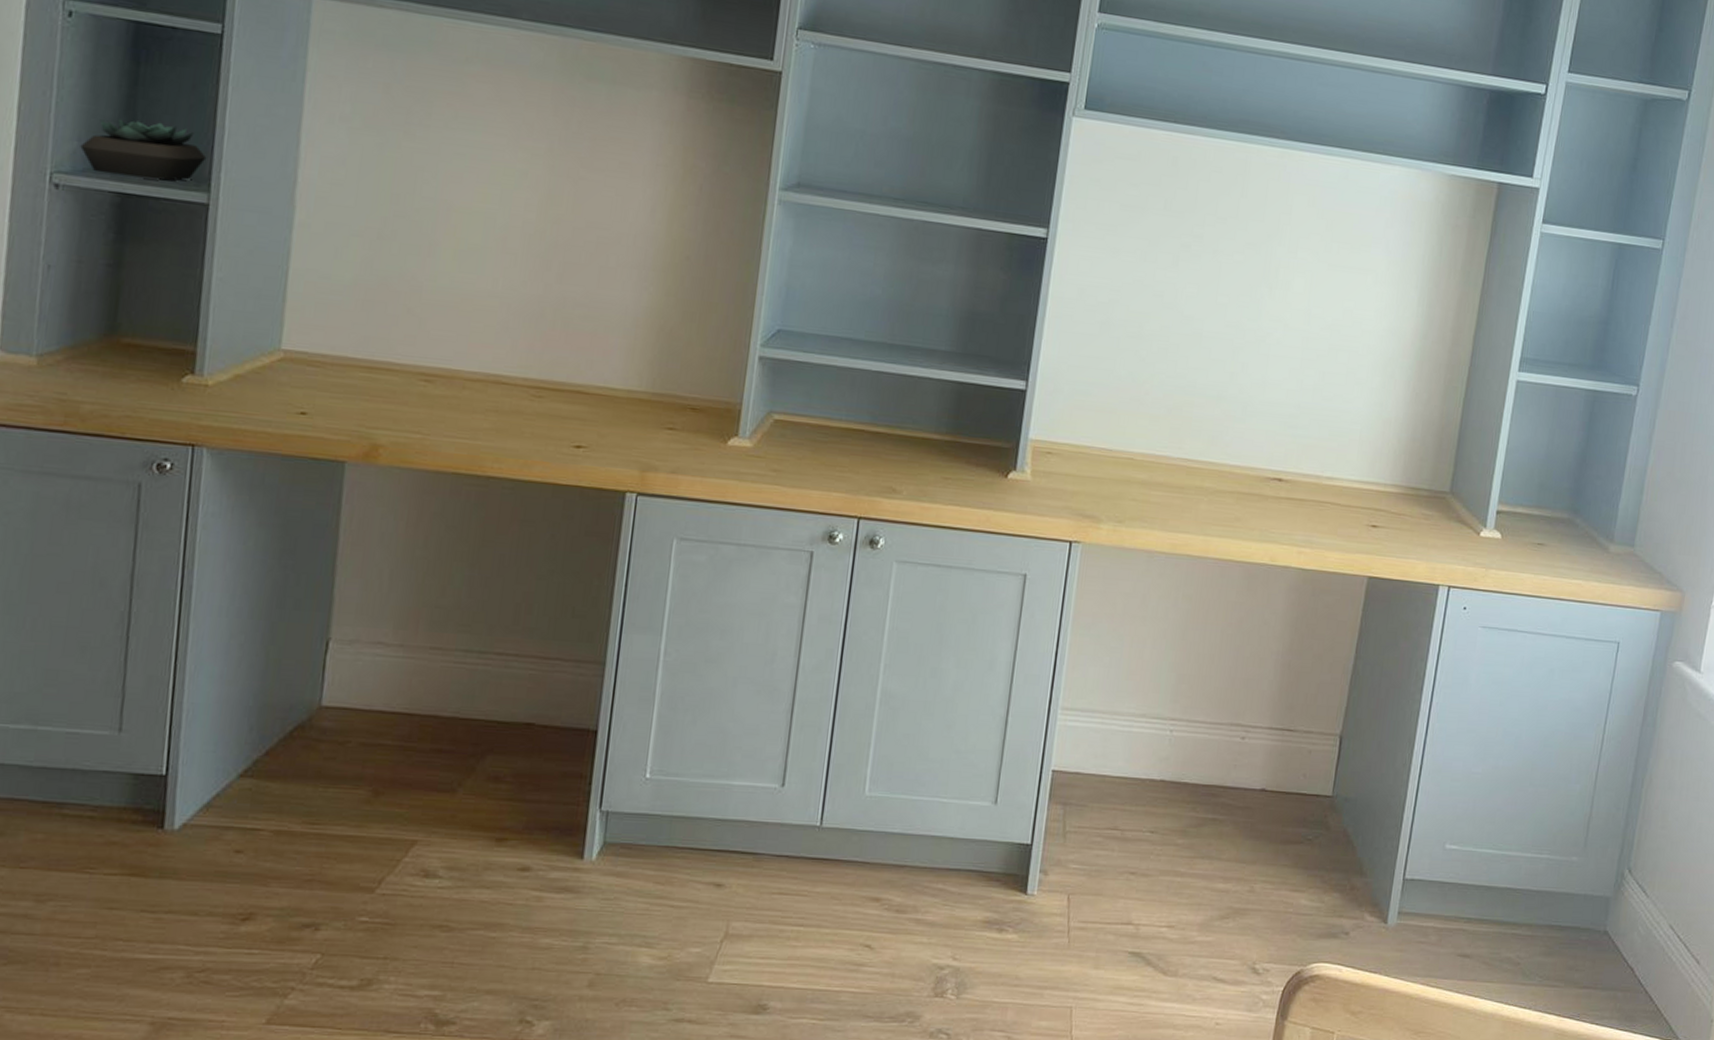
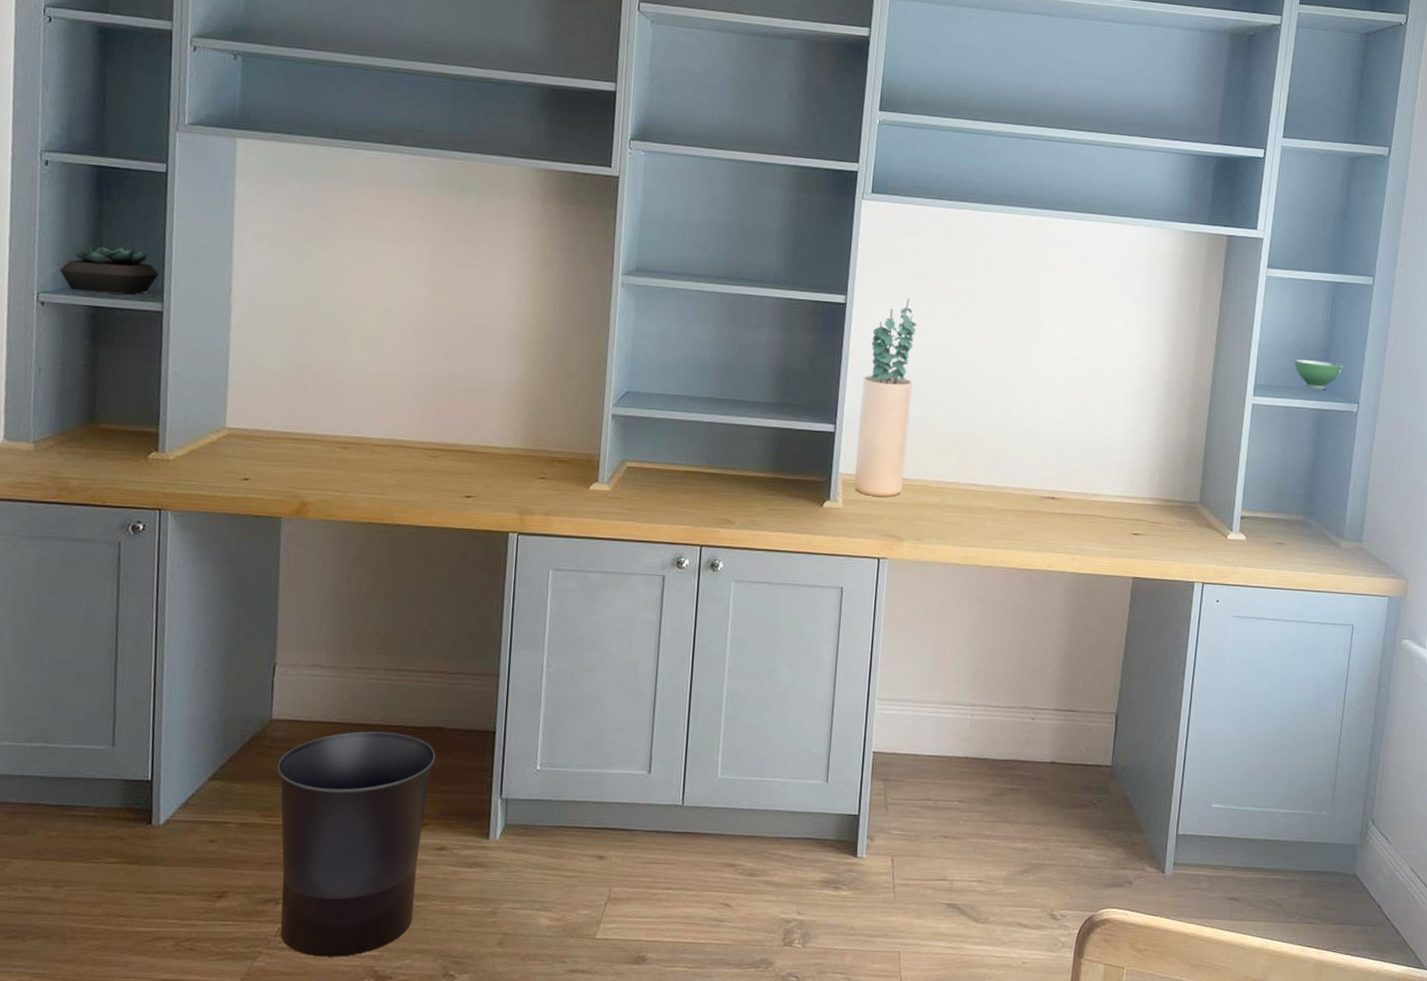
waste bin: none [318,724,522,996] -> present [277,731,435,957]
vase: none [1045,236,1130,470] -> present [853,298,917,497]
bowl: none [1567,331,1623,367] -> present [1294,359,1343,389]

